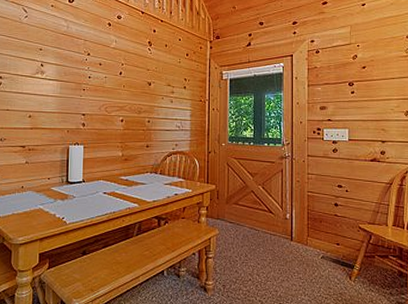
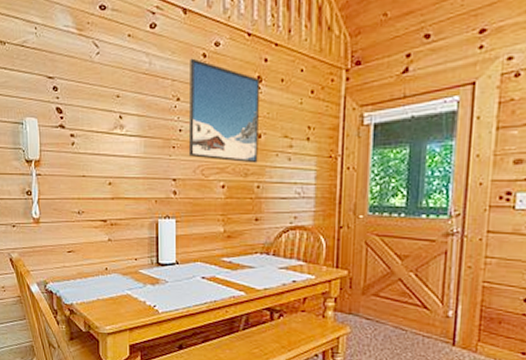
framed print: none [95,26,151,104] -> present [188,58,261,164]

